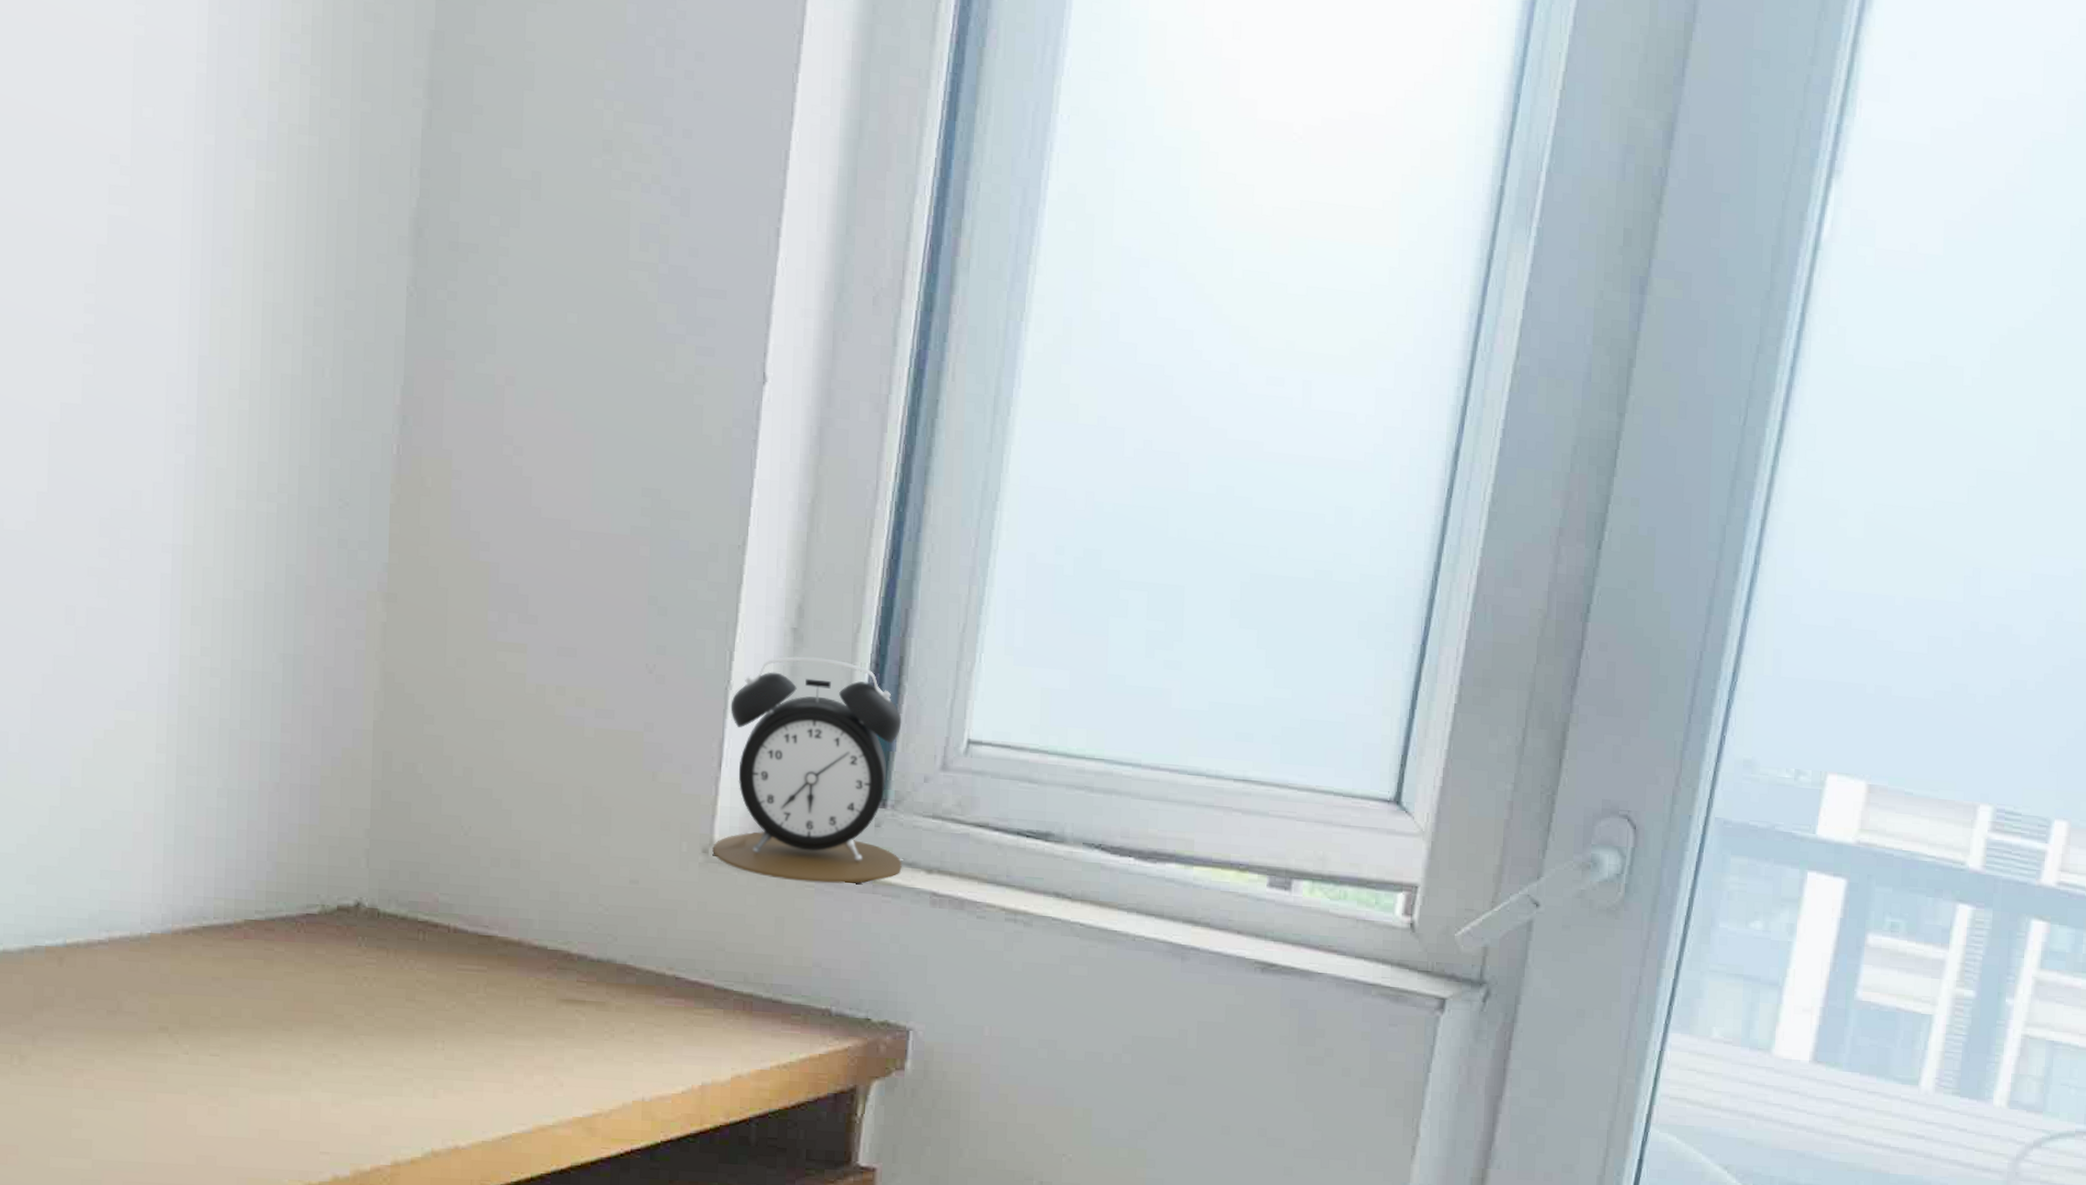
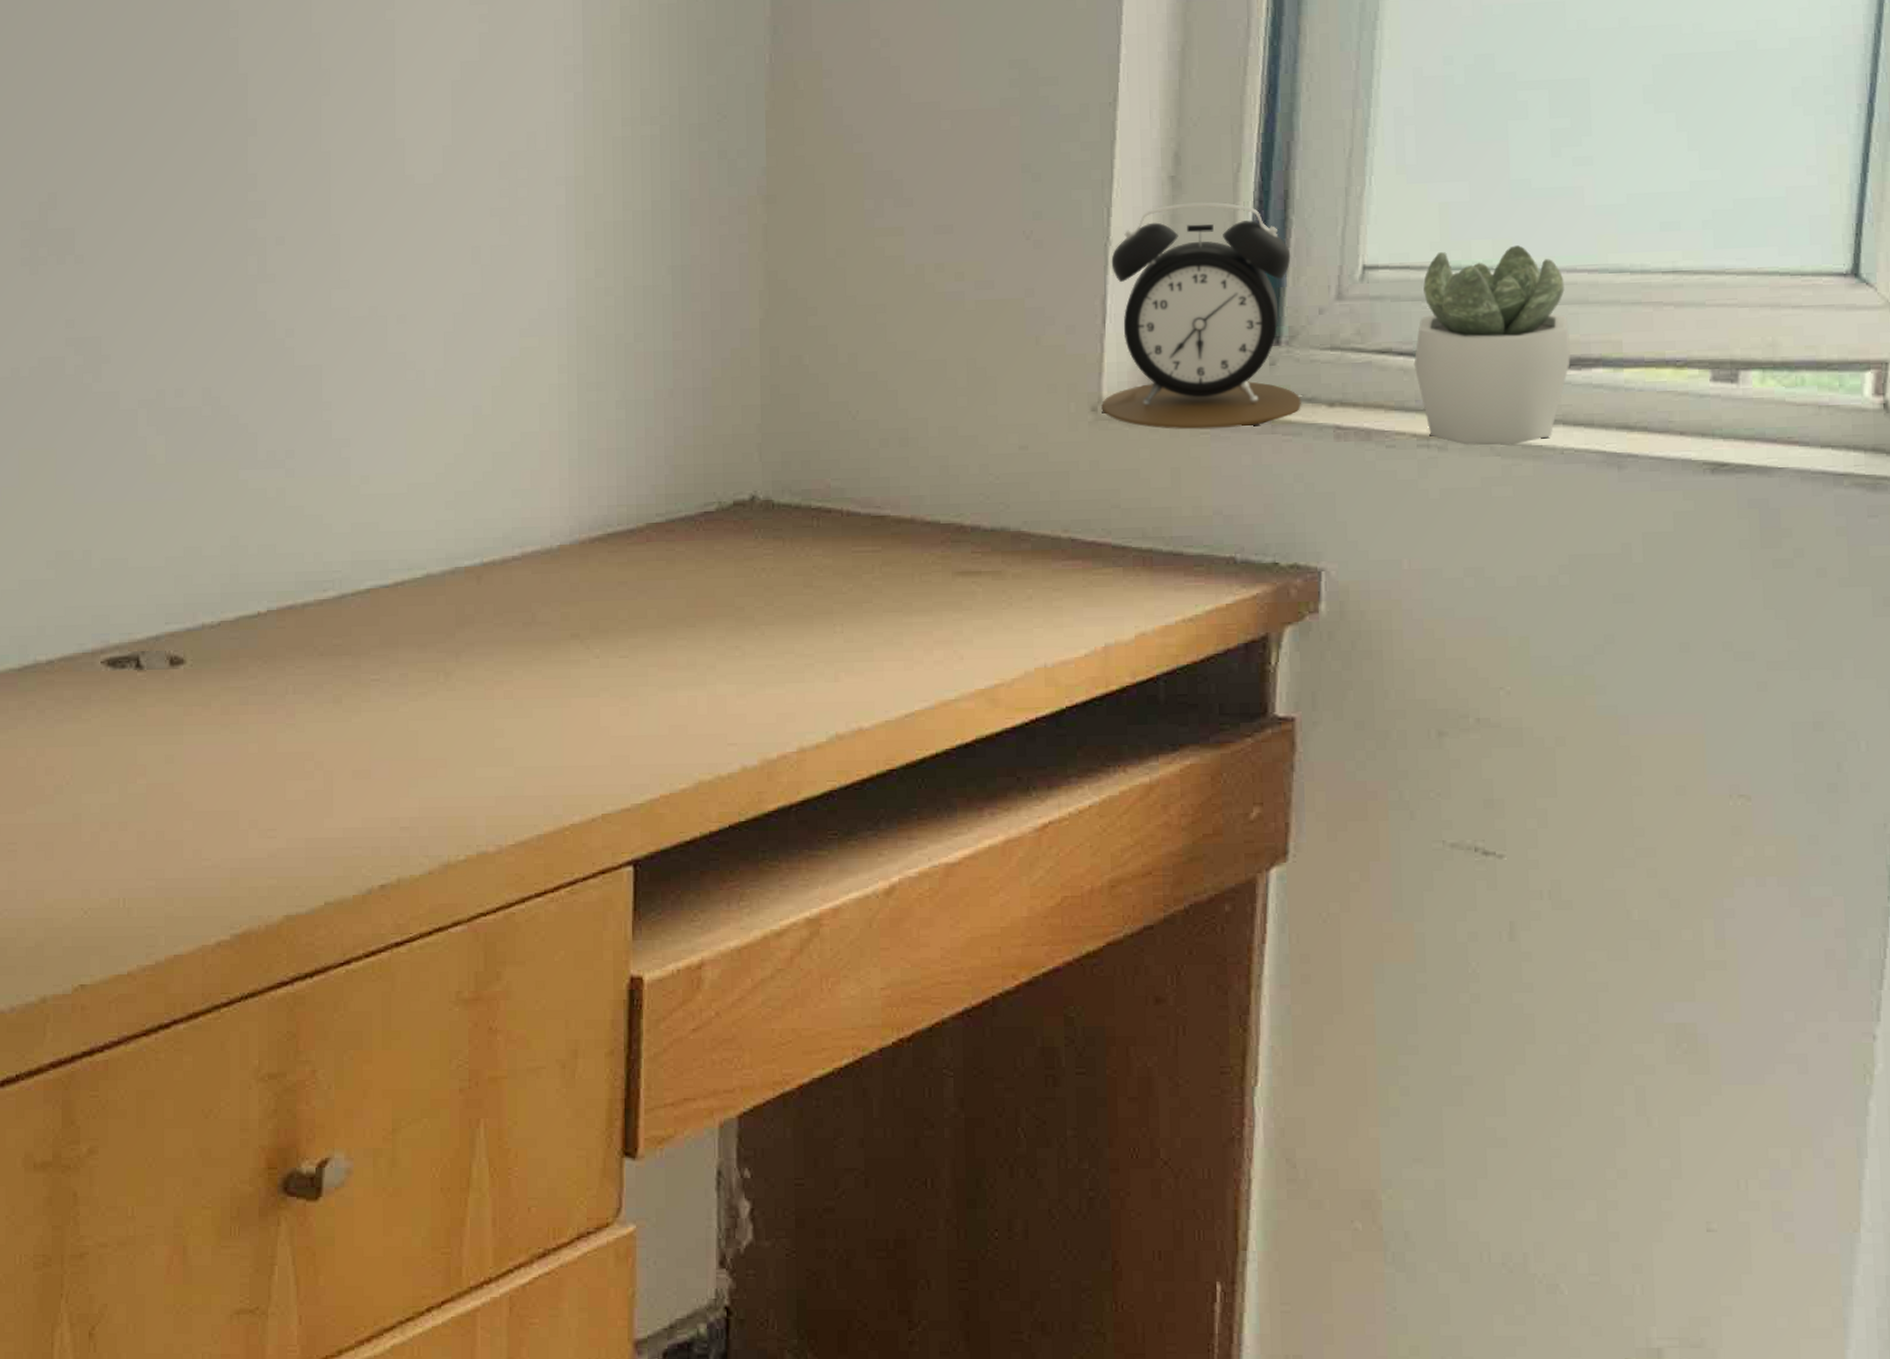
succulent plant: none [1007,736,1148,928] -> present [1413,245,1571,445]

